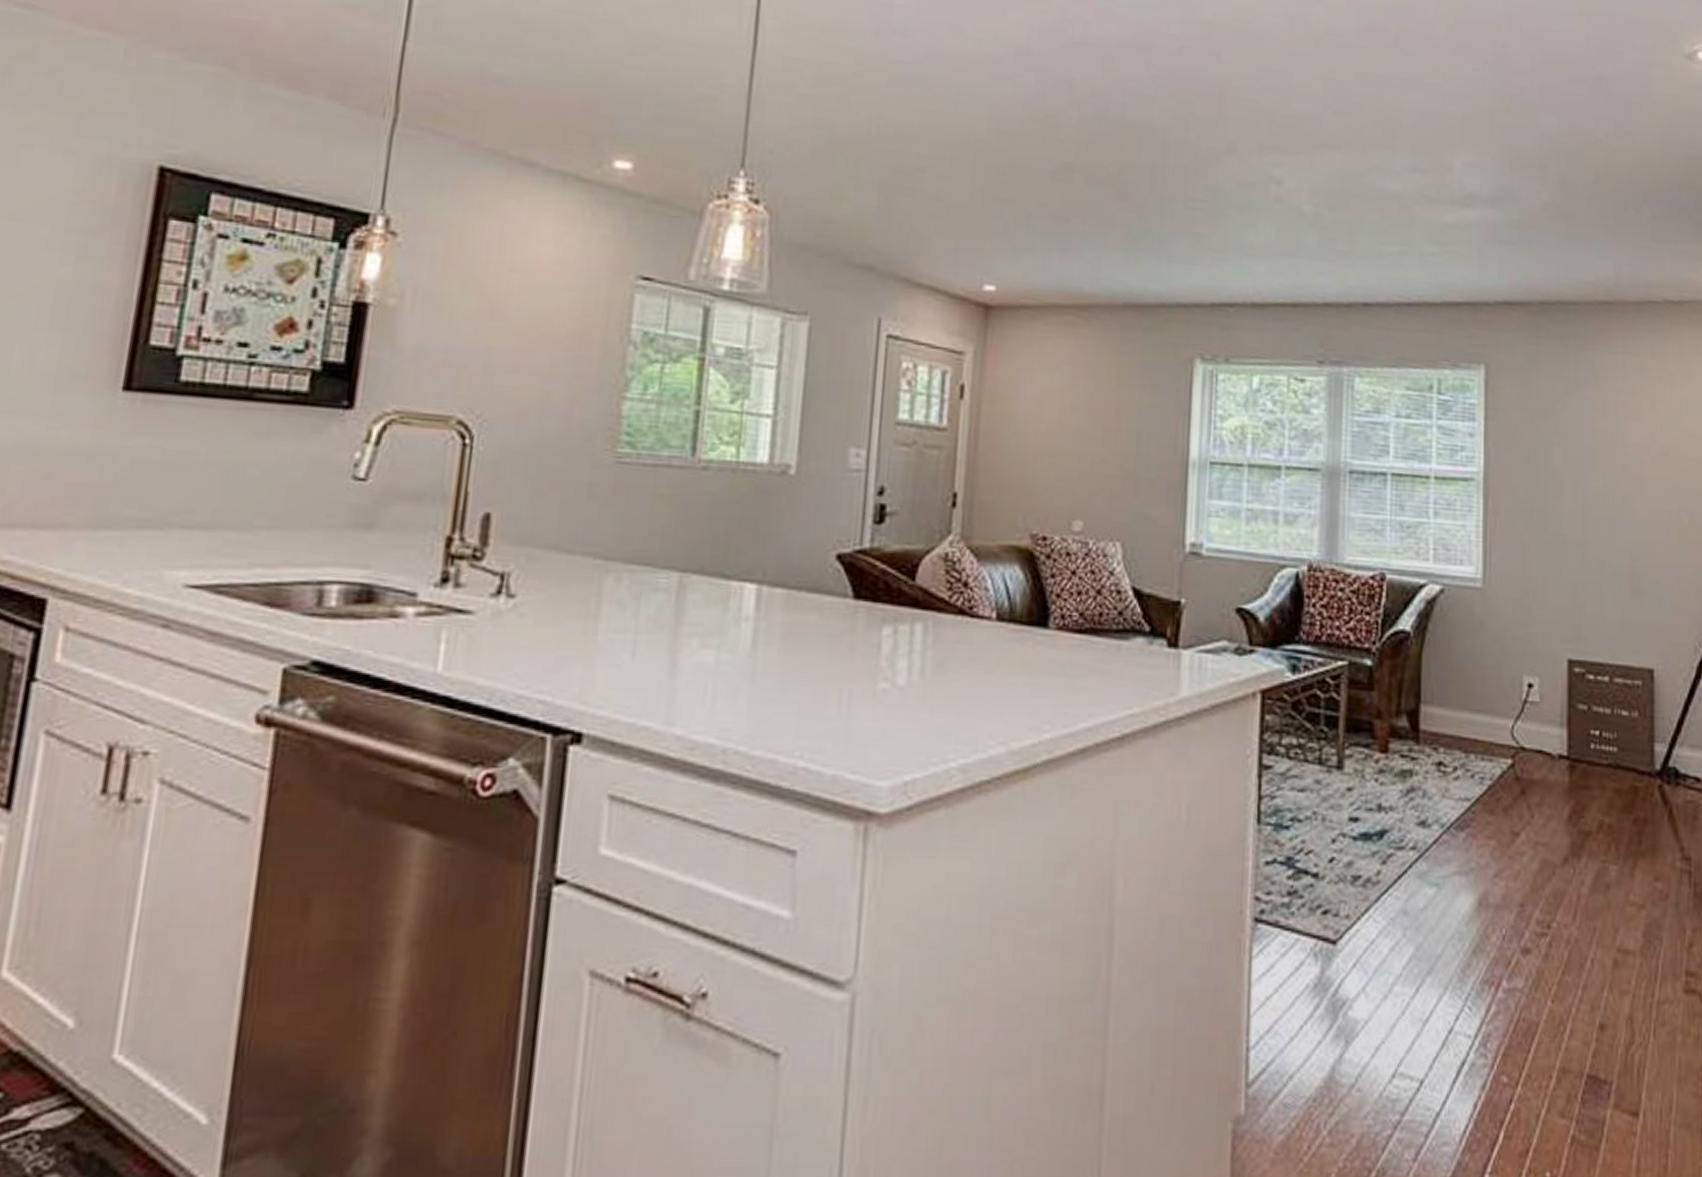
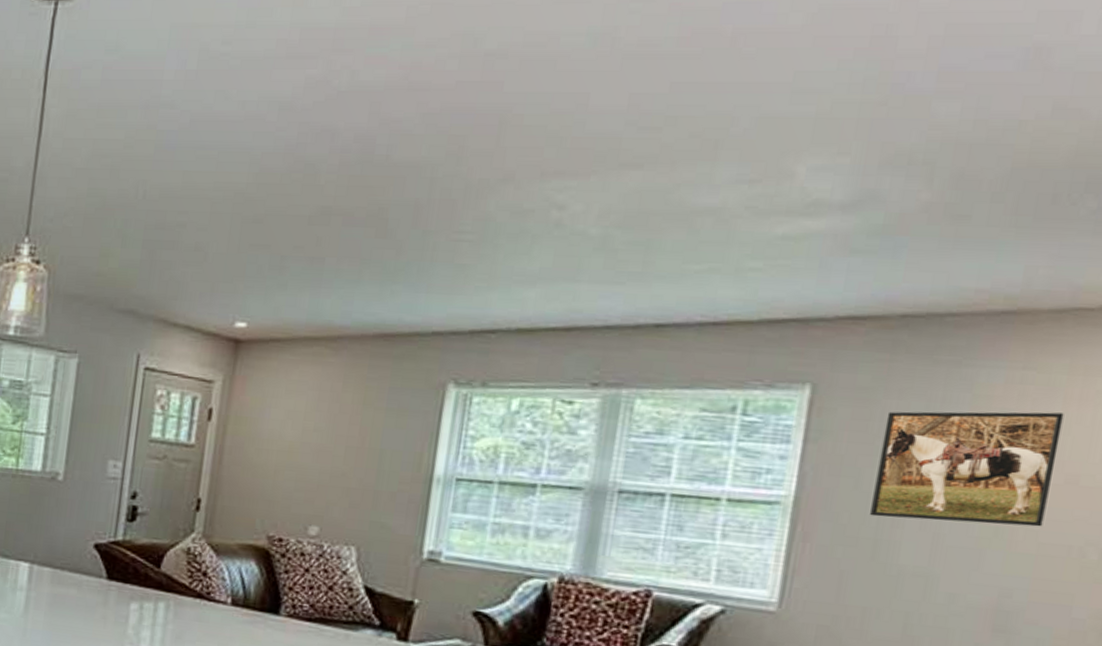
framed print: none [1539,391,1653,495] -> present [870,411,1064,527]

